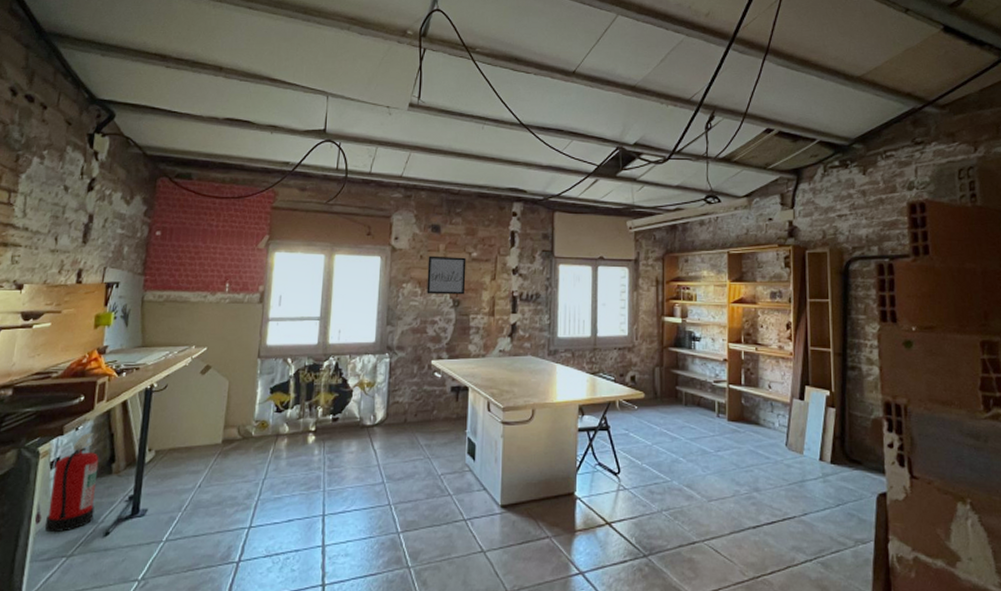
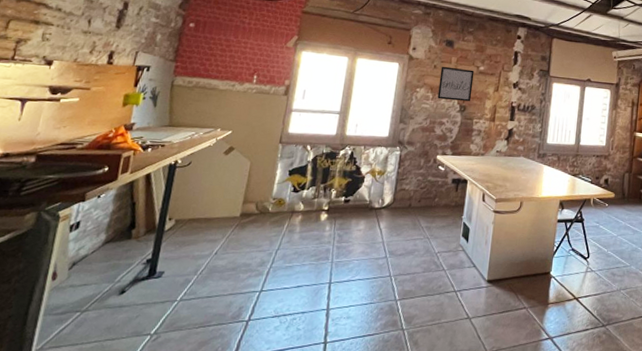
fire extinguisher: present [44,433,99,533] -> none [60,201,120,290]

